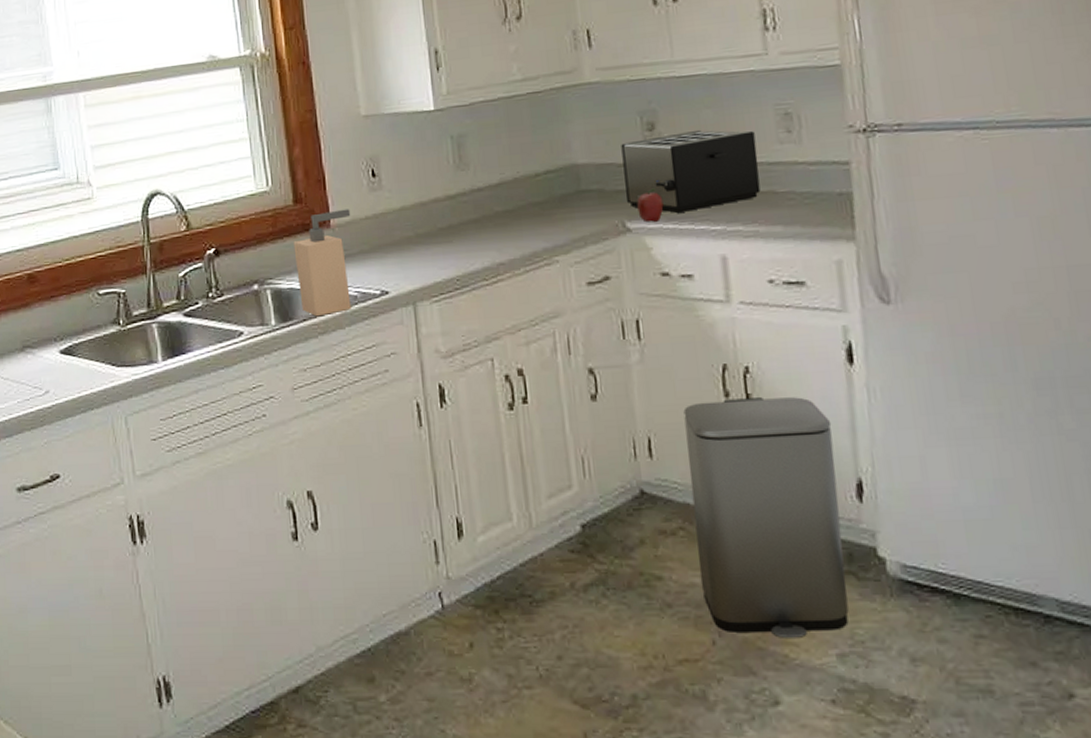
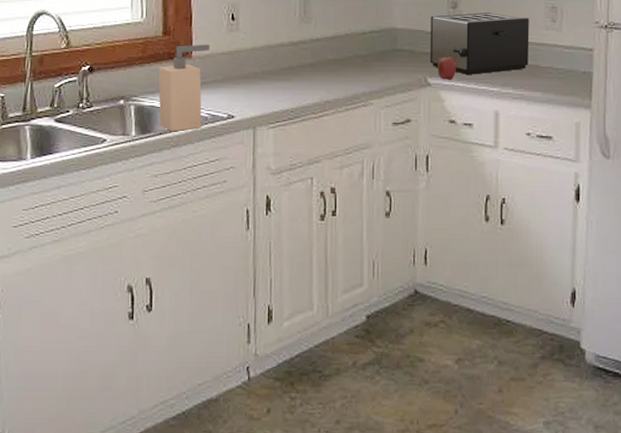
pedal bin: present [683,397,849,640] -> none [452,223,559,410]

